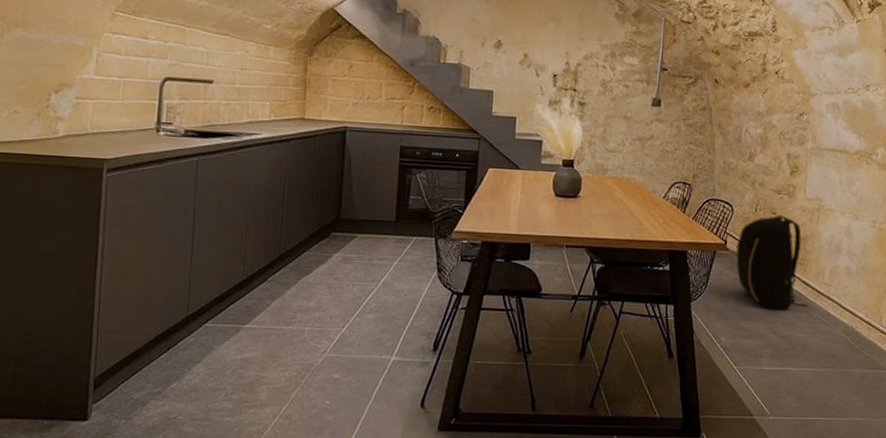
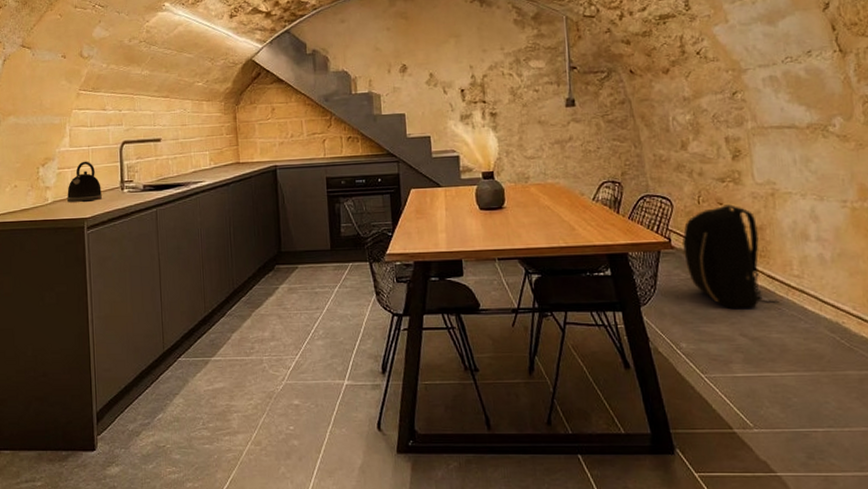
kettle: none [83,93,132,141] -> present [66,161,103,203]

